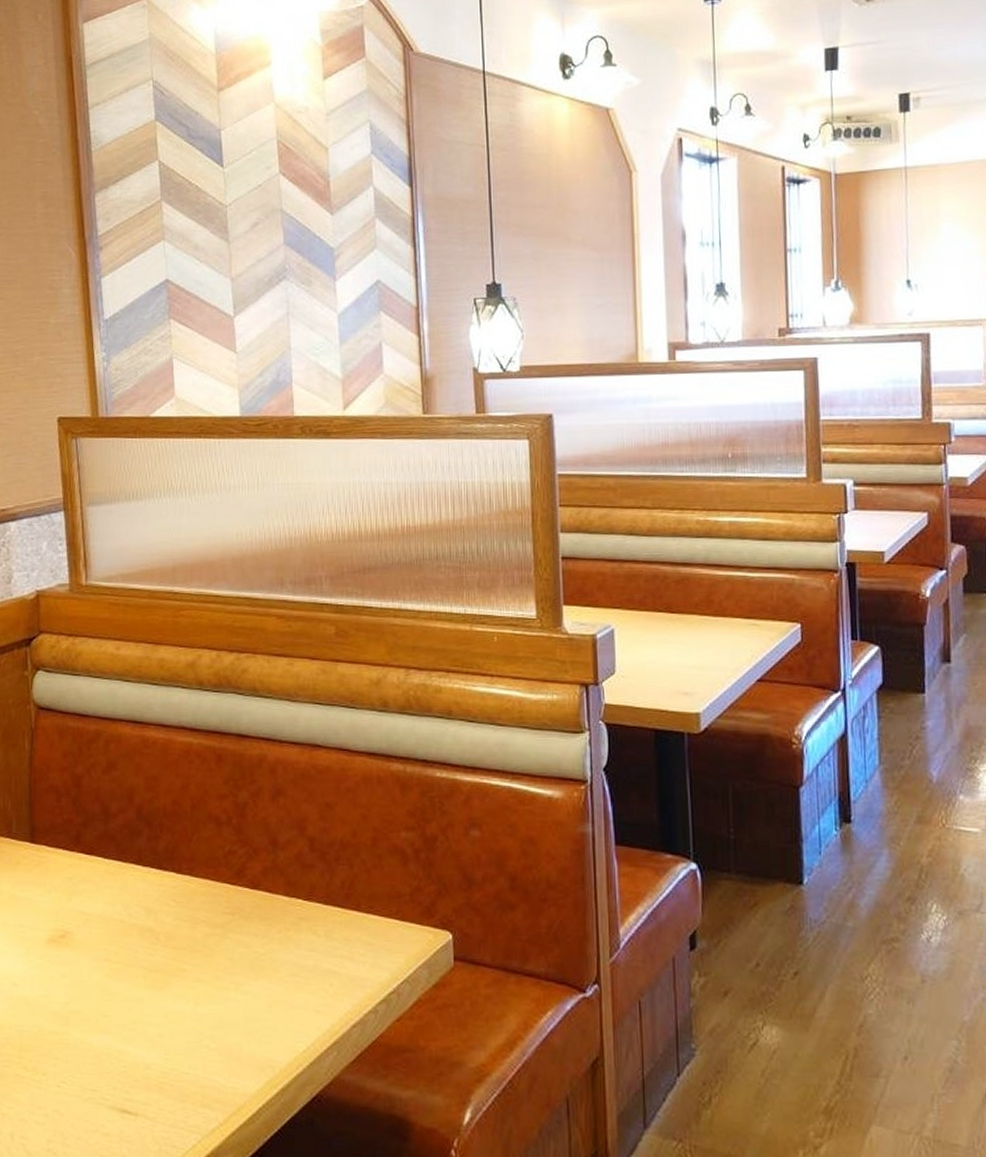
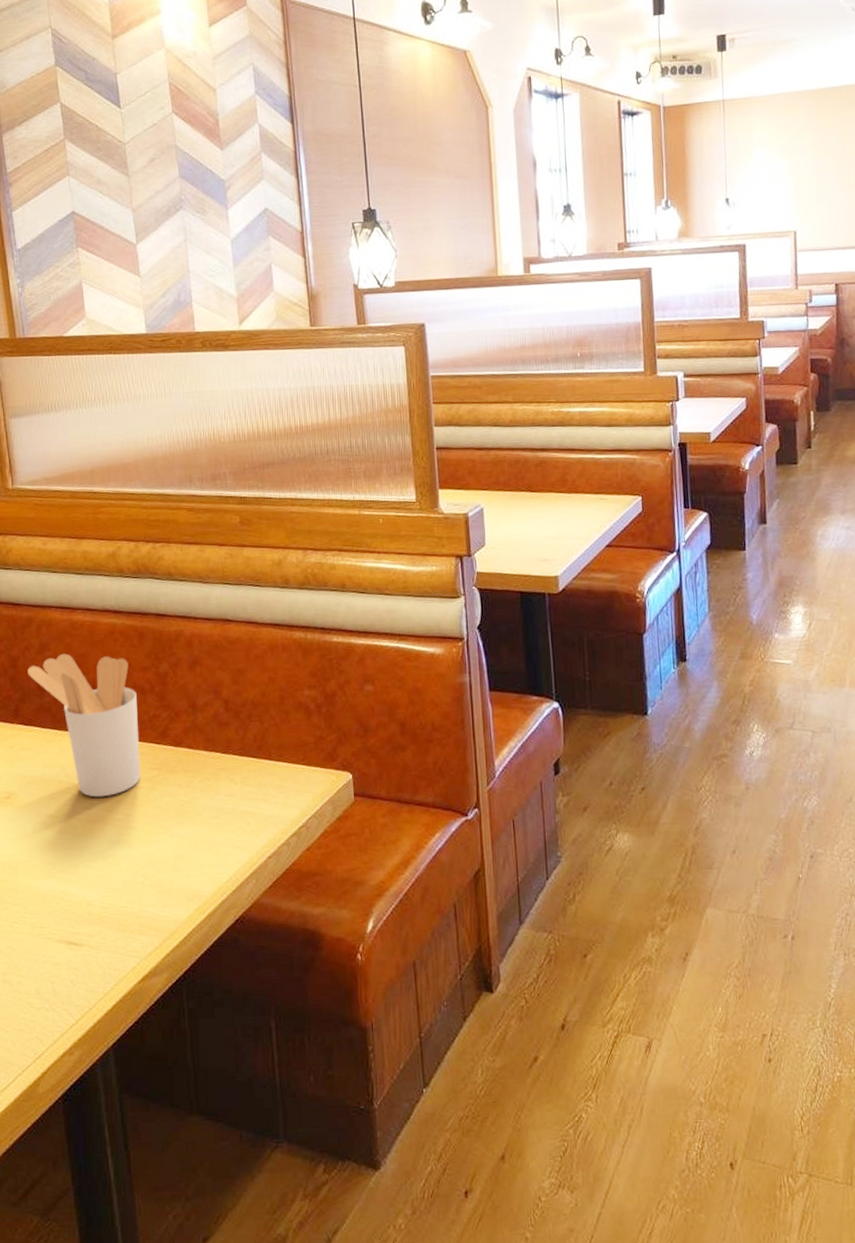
utensil holder: none [92,774,212,943] -> present [27,653,141,798]

